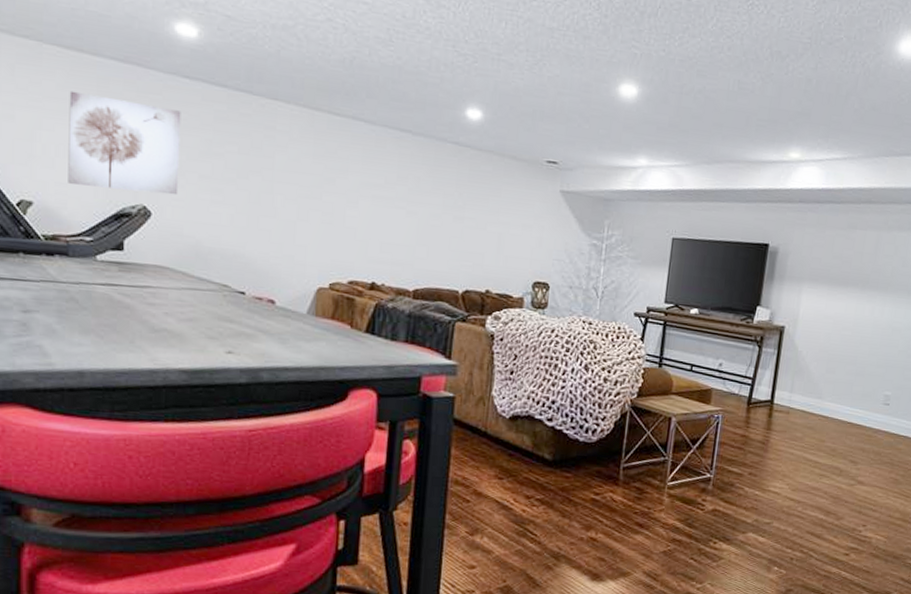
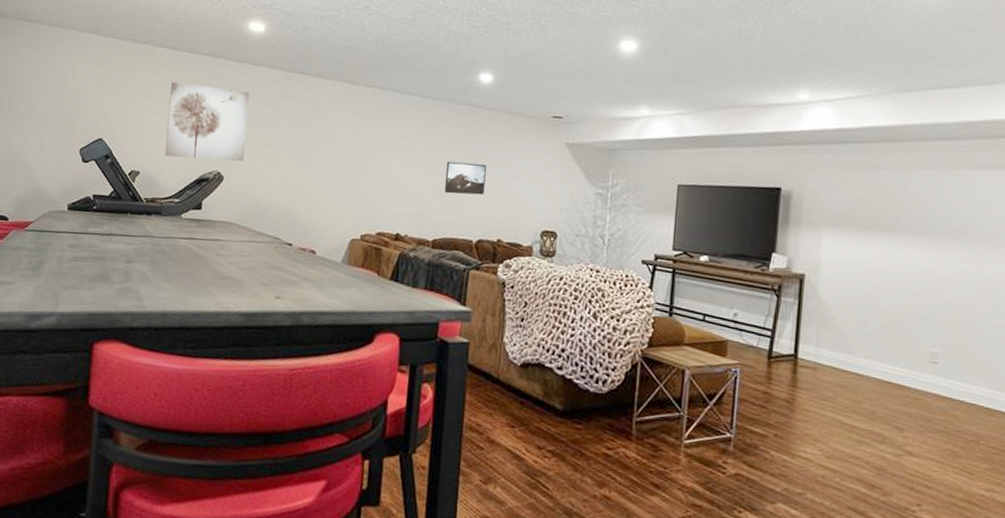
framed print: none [426,204,474,243] -> present [444,161,486,195]

